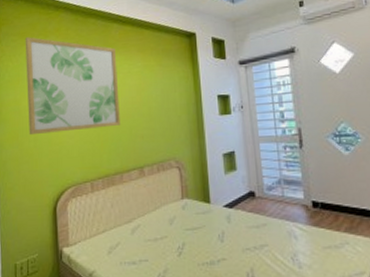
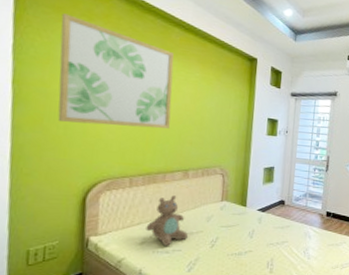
teddy bear: none [111,197,152,255] -> present [146,195,188,246]

